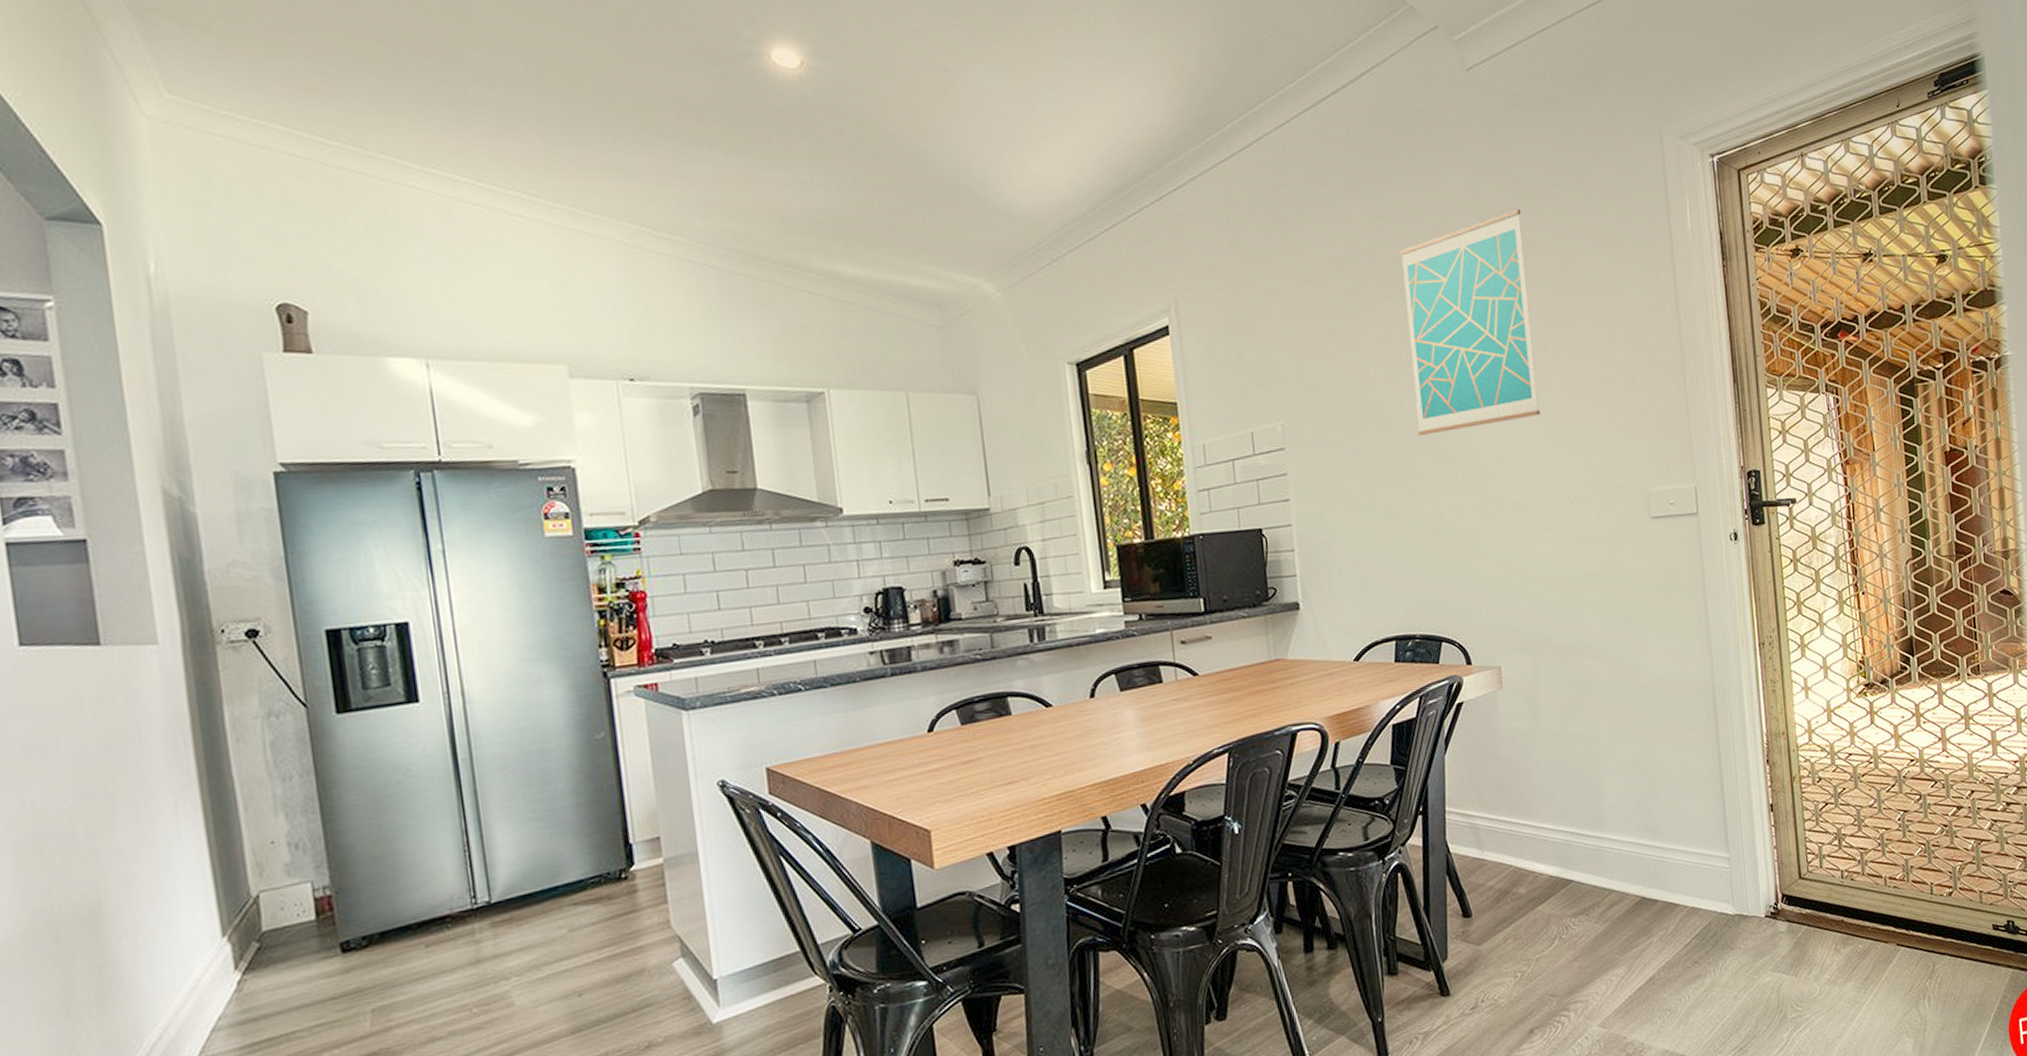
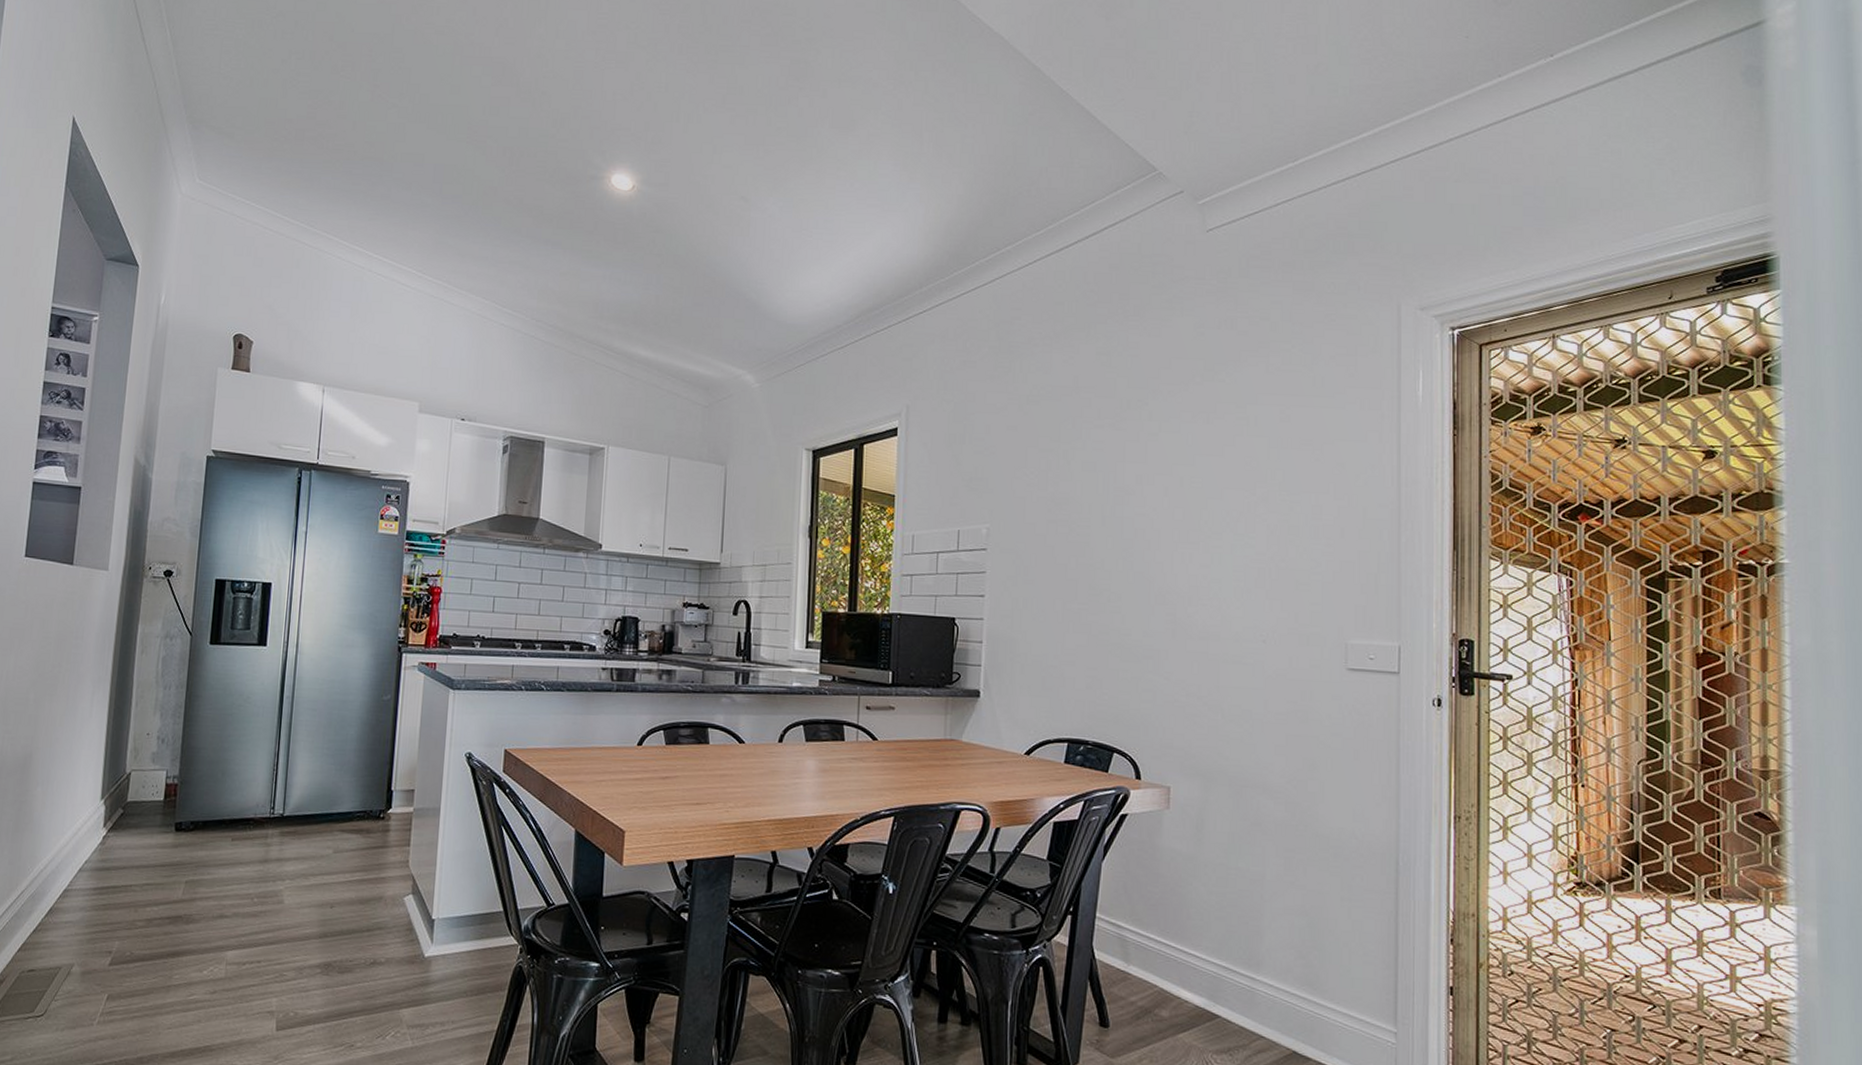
wall art: present [1400,209,1540,436] -> none [1116,359,1245,556]

